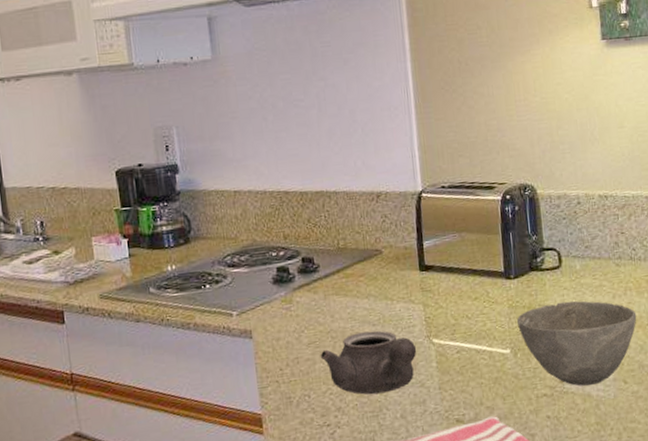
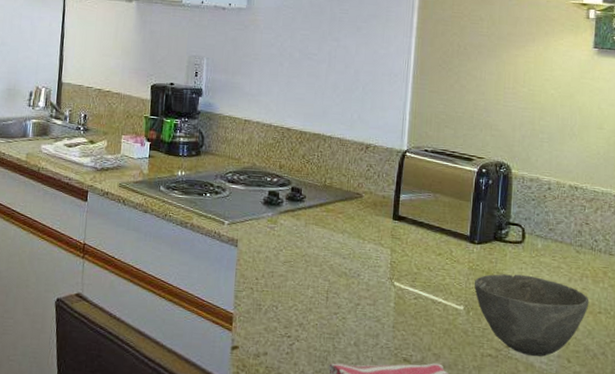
teapot: present [320,330,417,395] -> none [292,261,379,320]

